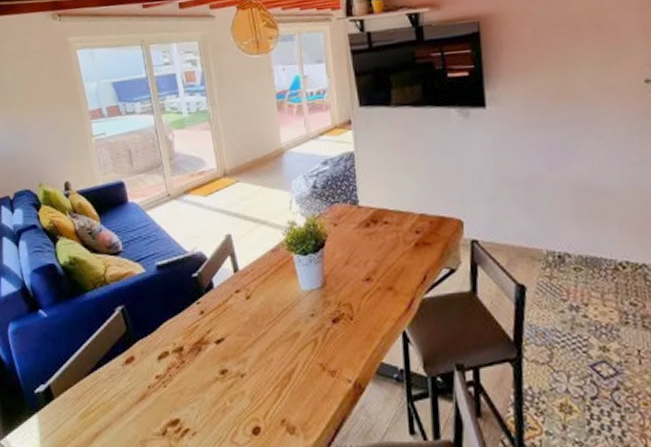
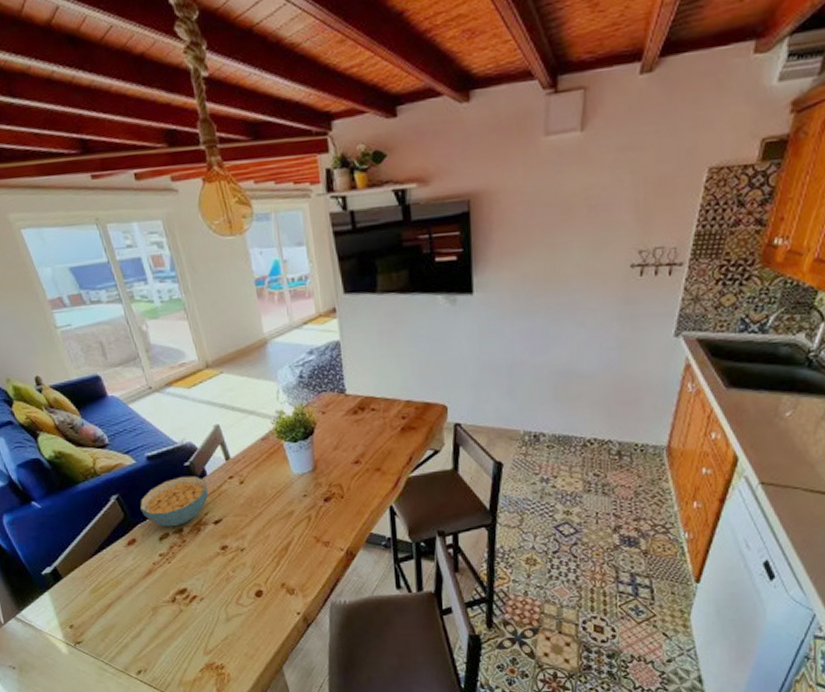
cereal bowl: none [144,288,212,345] -> present [140,475,208,527]

